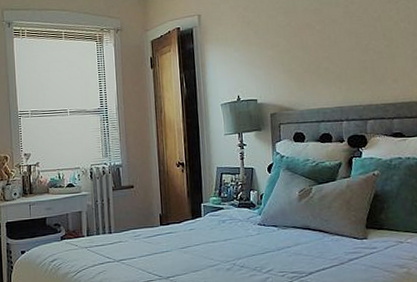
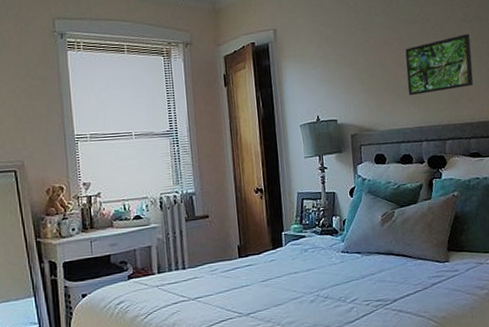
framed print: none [327,15,398,77] -> present [405,33,473,96]

